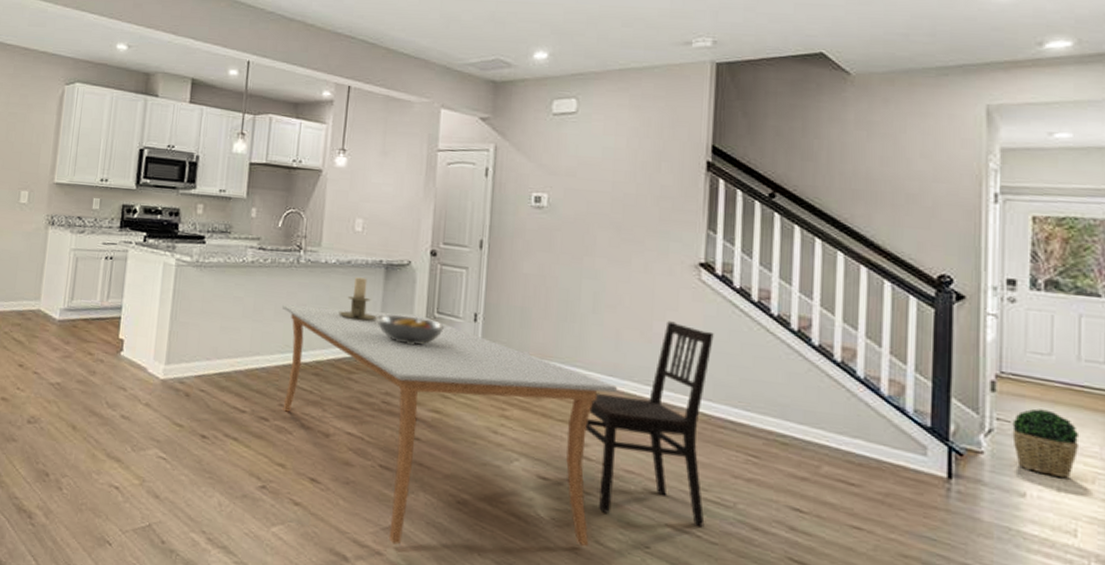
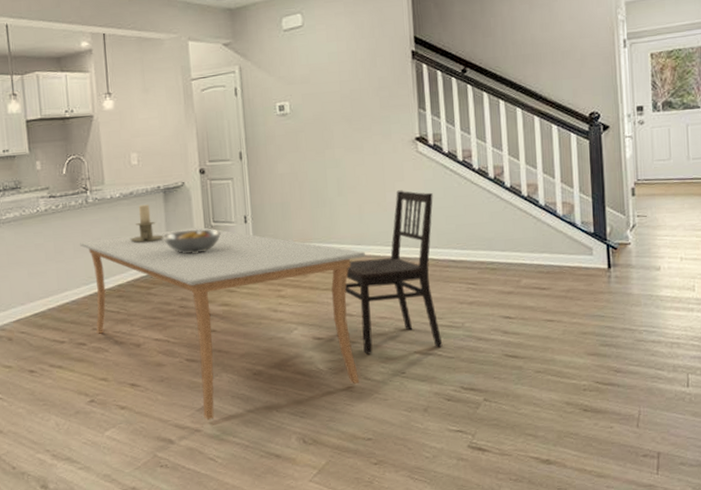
potted plant: present [1012,408,1080,478] -> none [648,201,693,251]

